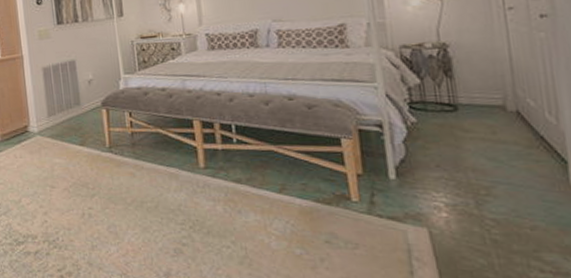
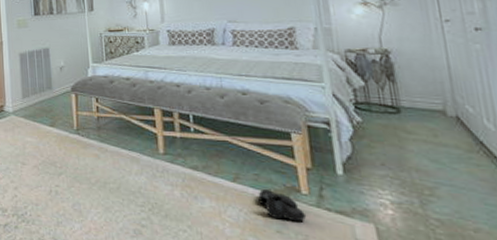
boots: none [303,198,357,231] -> present [255,188,307,222]

